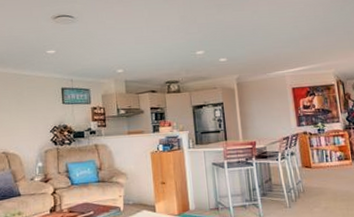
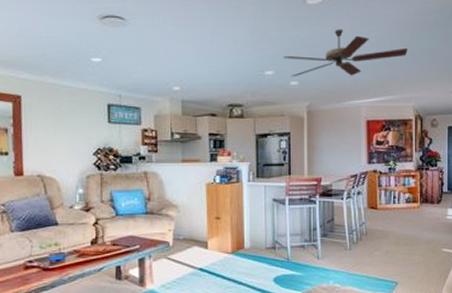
ceiling fan: none [211,11,322,55] -> present [283,29,408,77]

